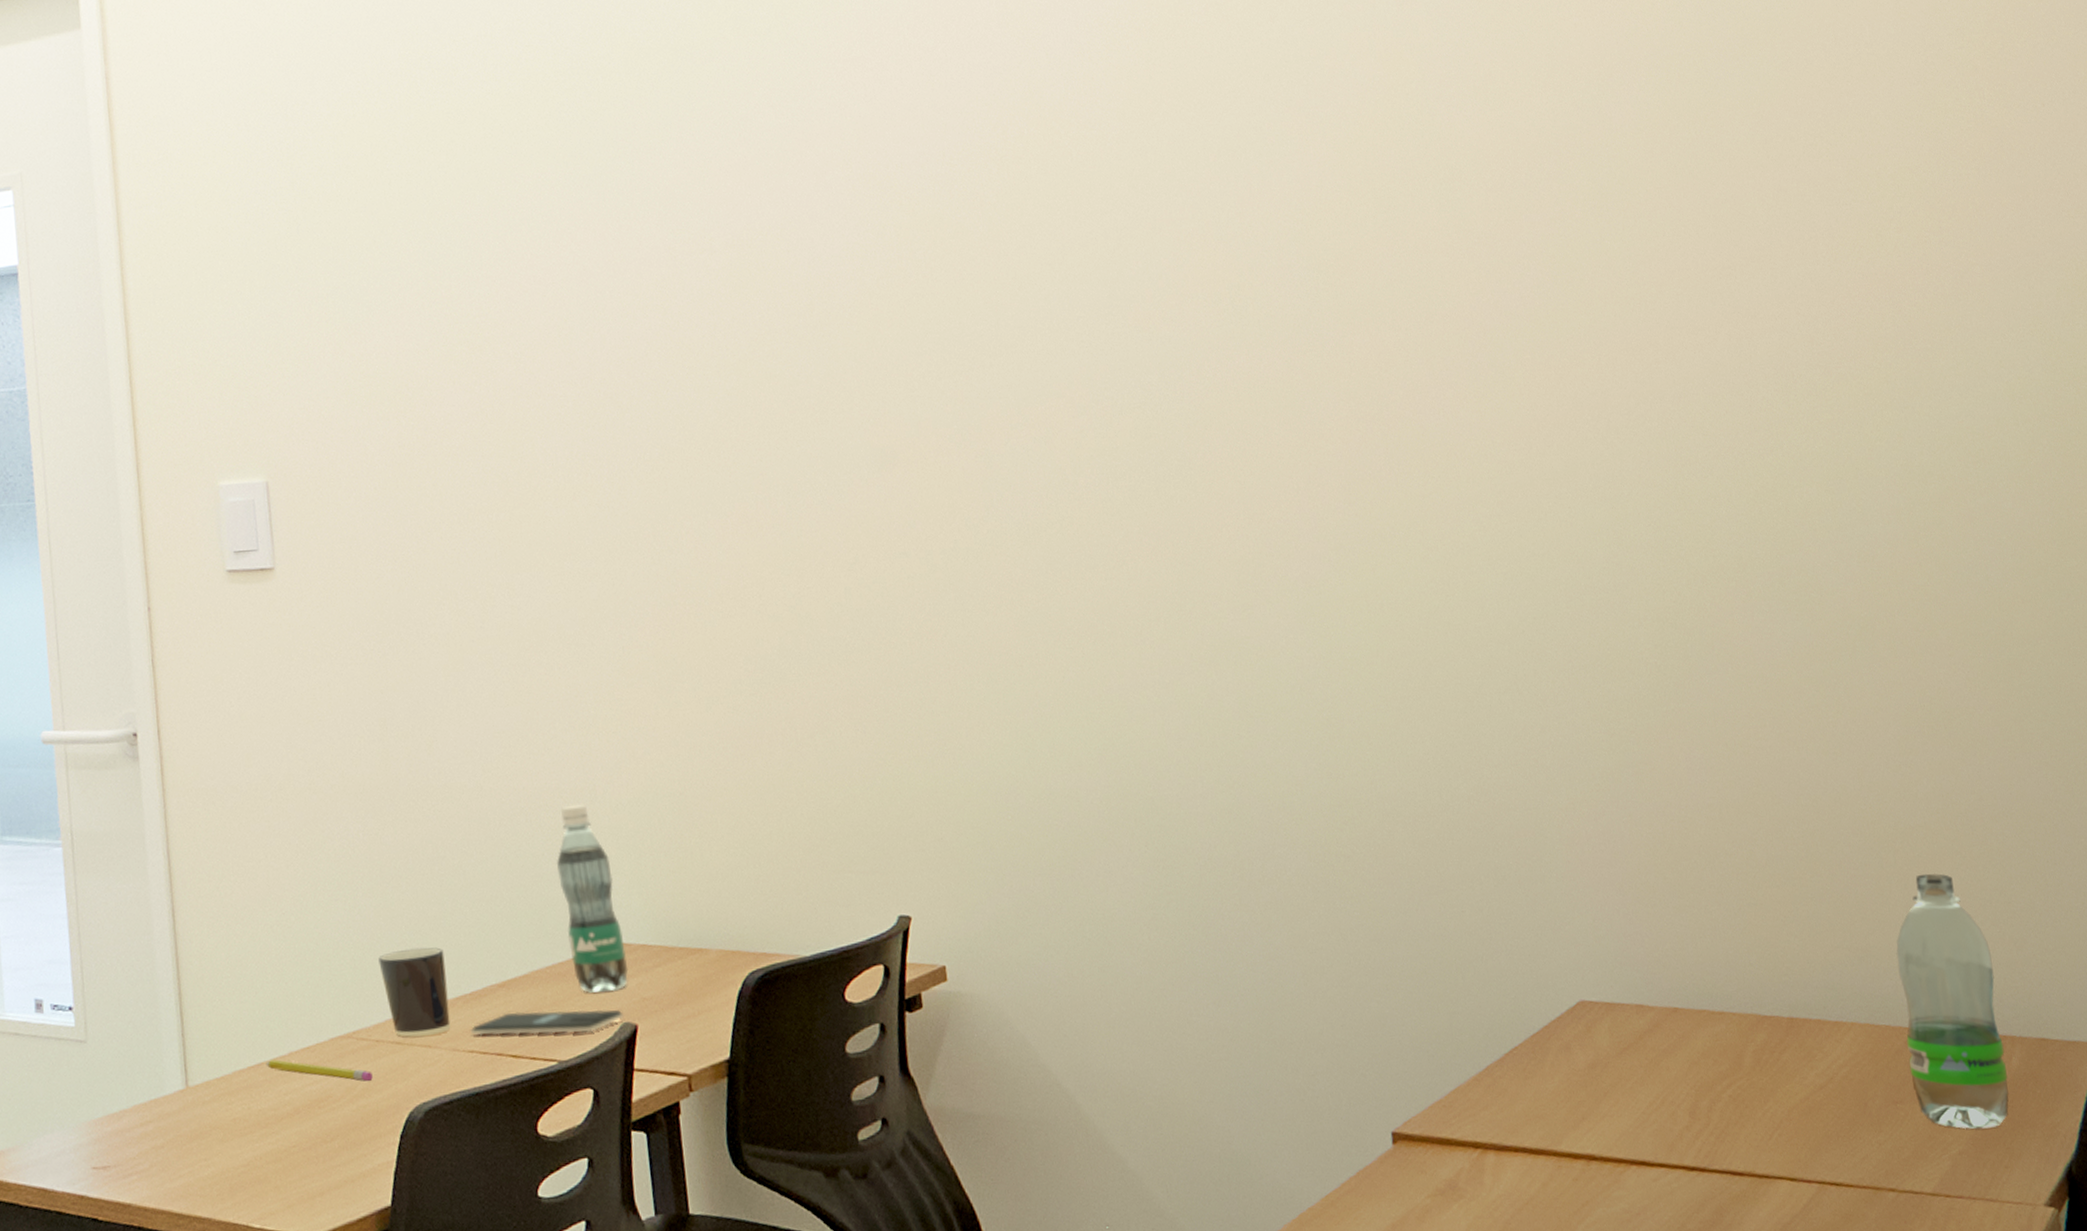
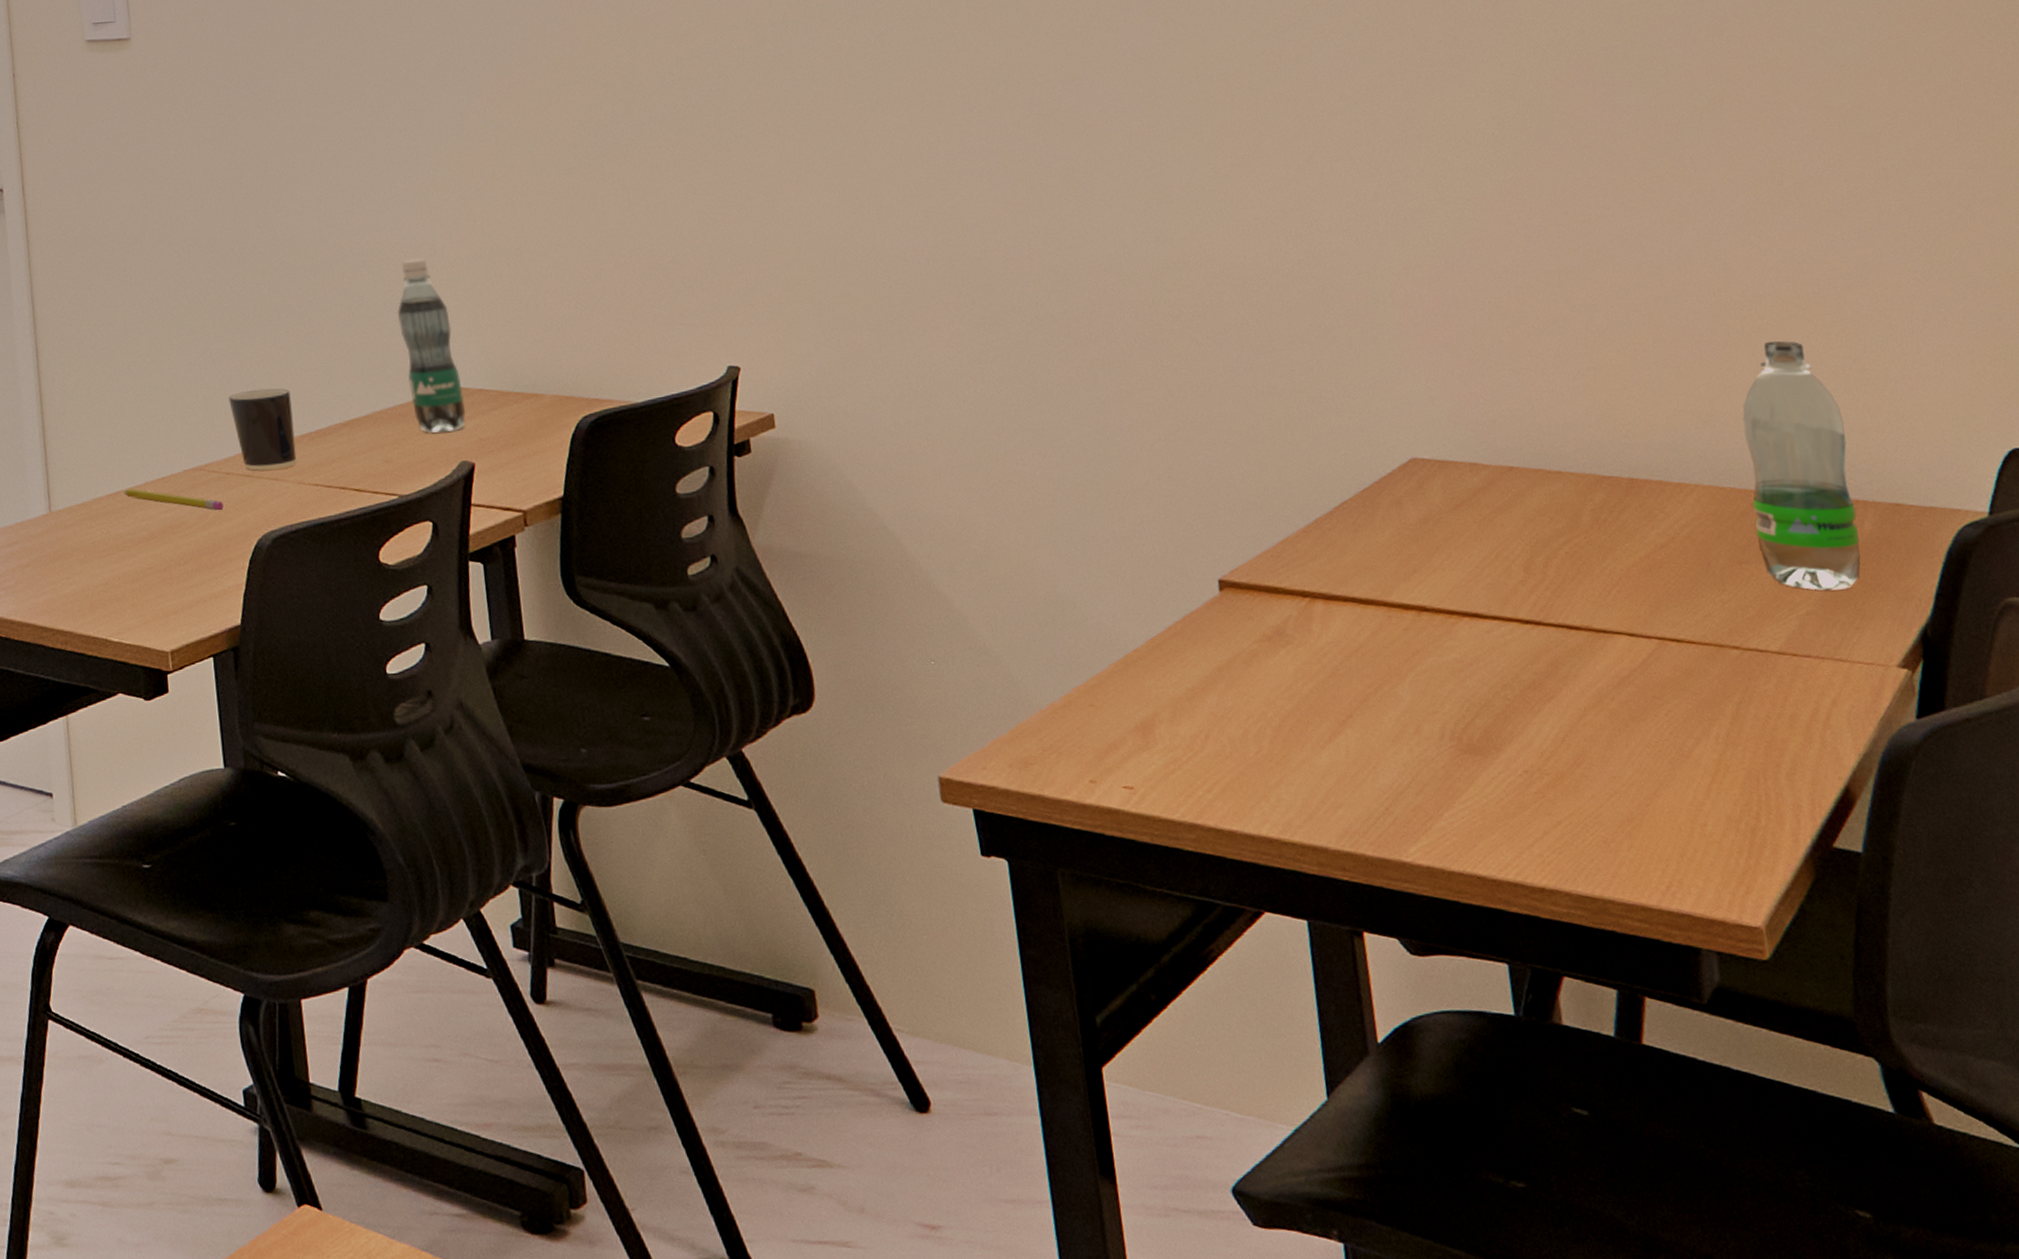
calculator: present [470,1009,624,1036] -> none [315,448,462,470]

